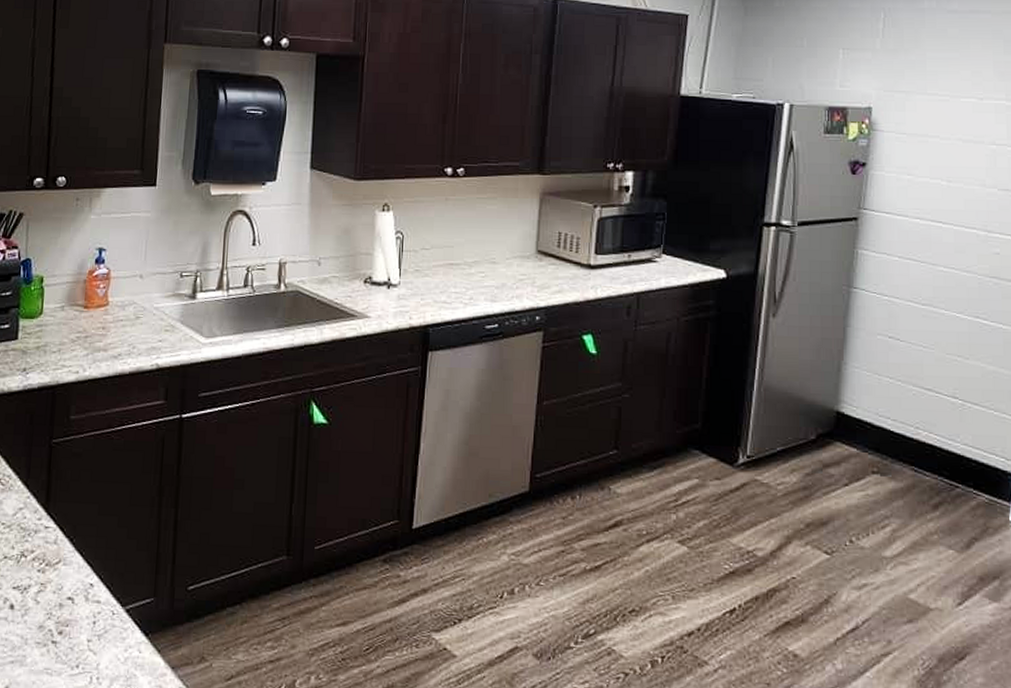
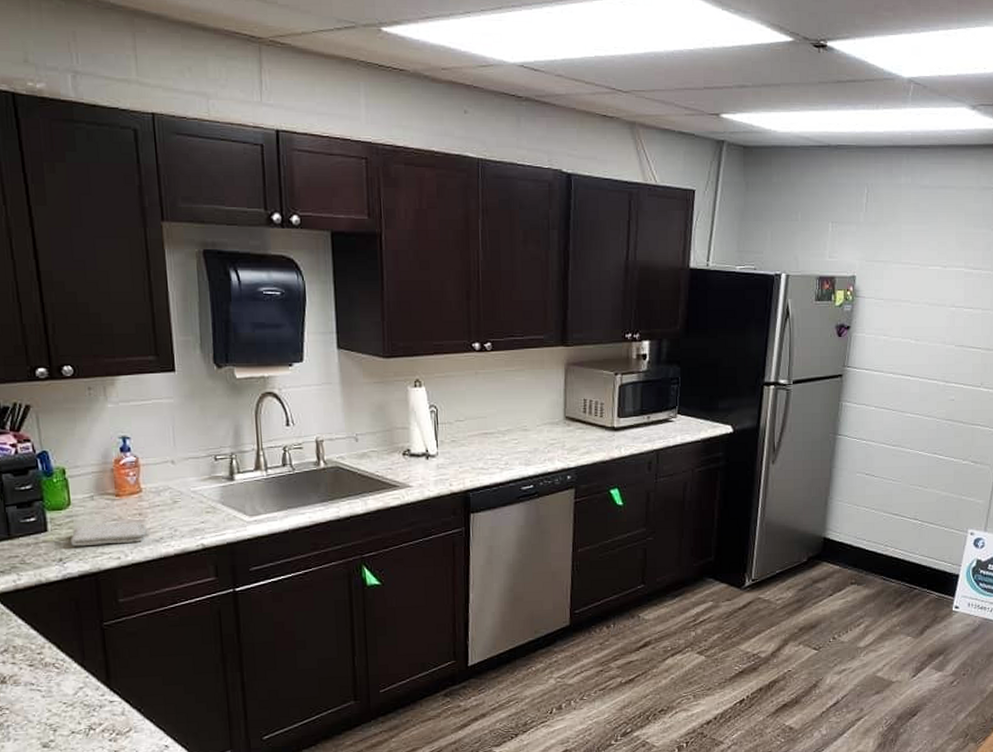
washcloth: none [35,334,108,358] -> present [70,521,147,547]

